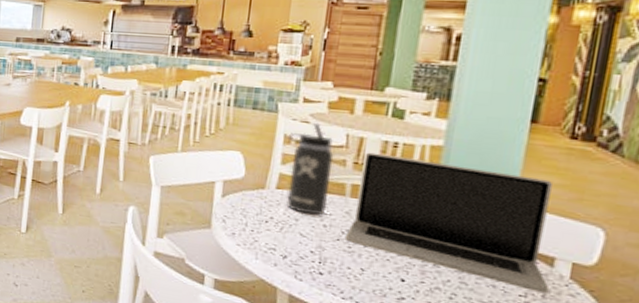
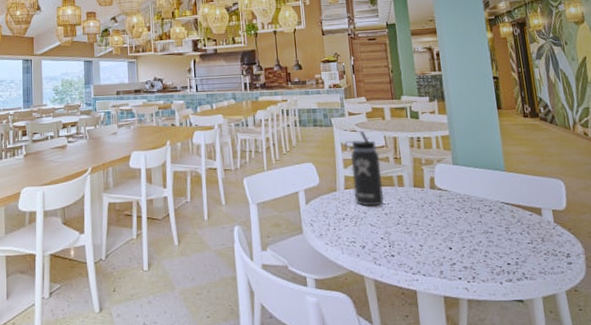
laptop: present [344,152,554,294] -> none [400,148,545,238]

